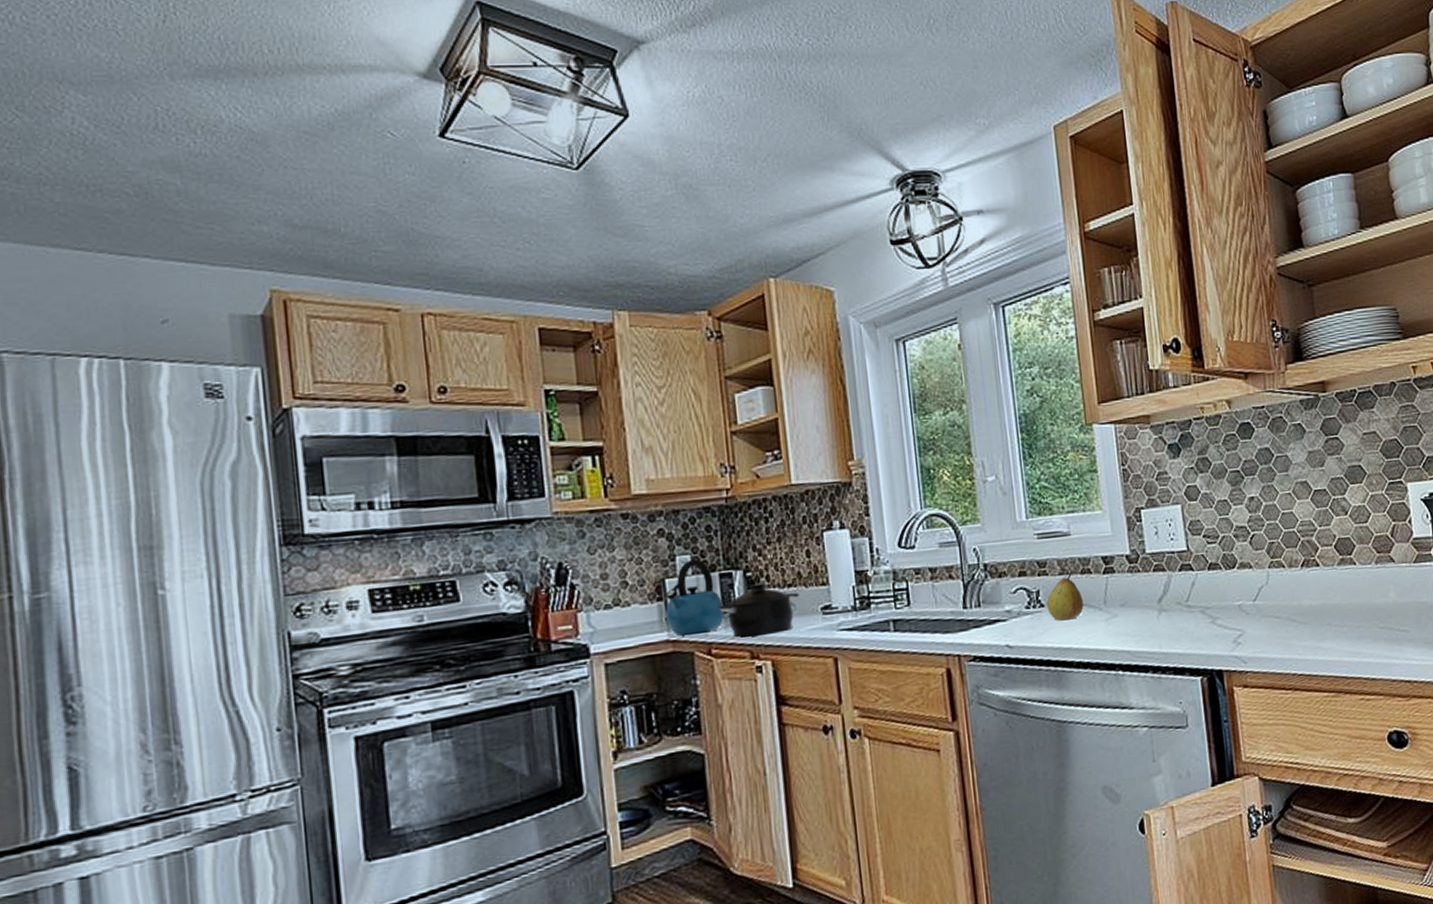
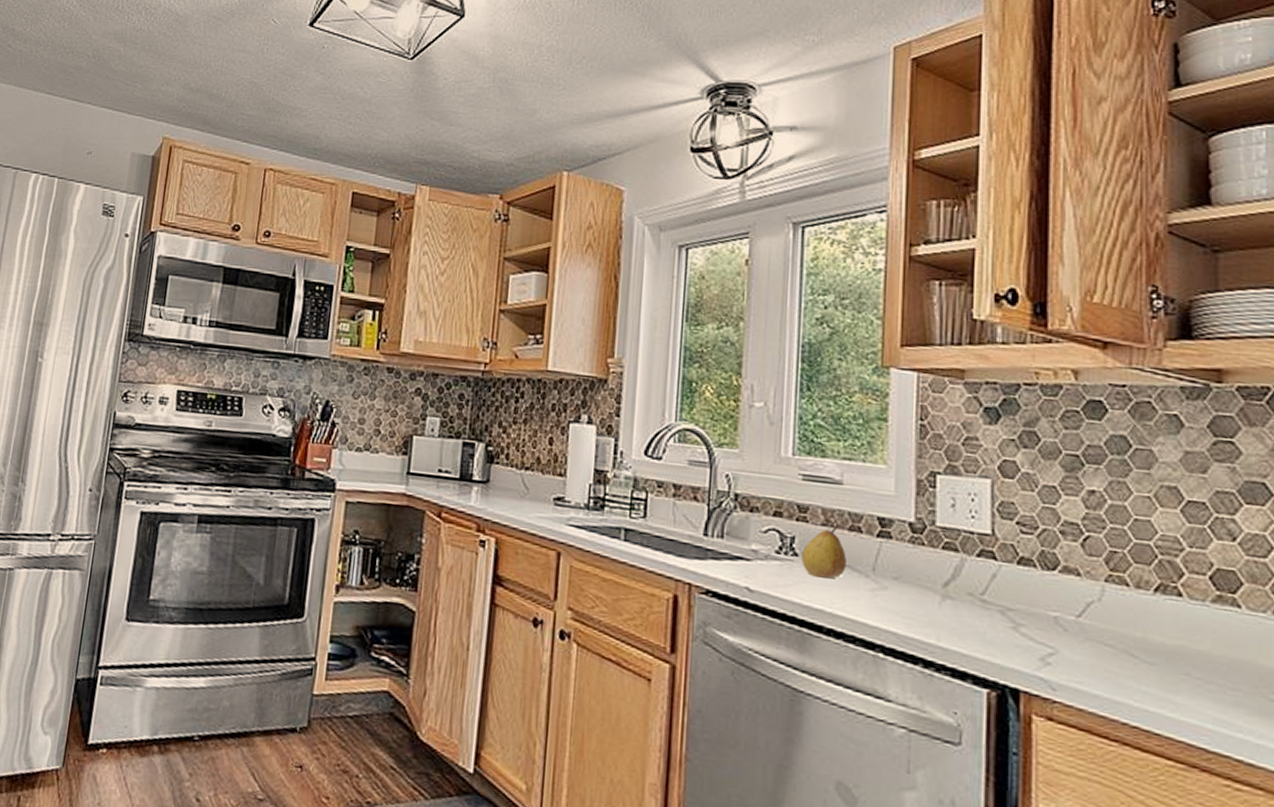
kettle: present [665,559,725,636] -> none [407,422,461,496]
saucepan: present [717,583,800,638] -> none [455,459,535,513]

